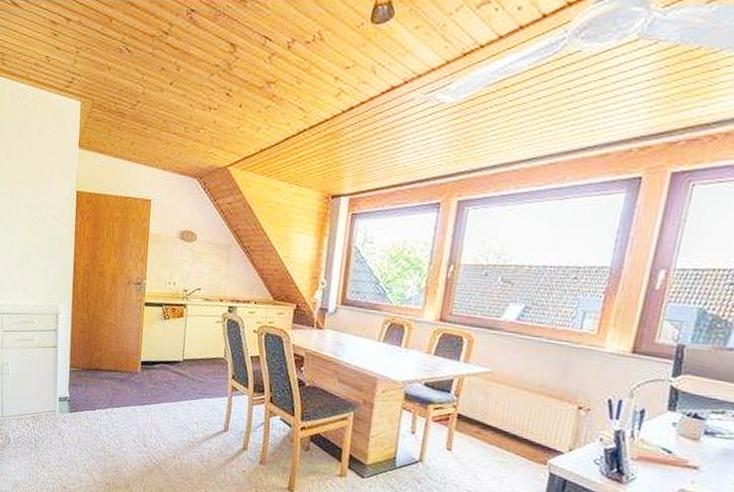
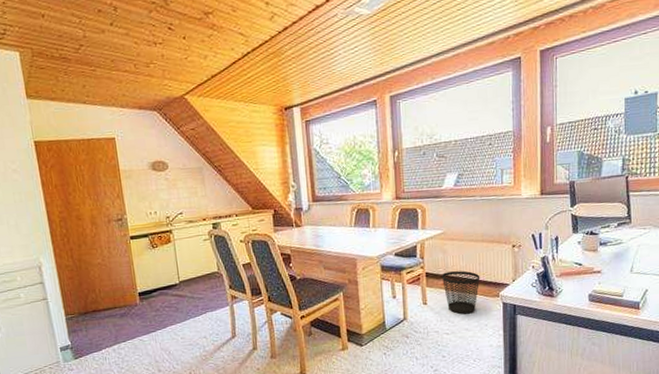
wastebasket: none [476,418,527,475] -> present [442,270,480,314]

